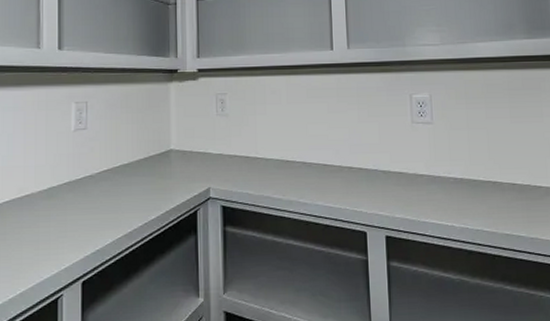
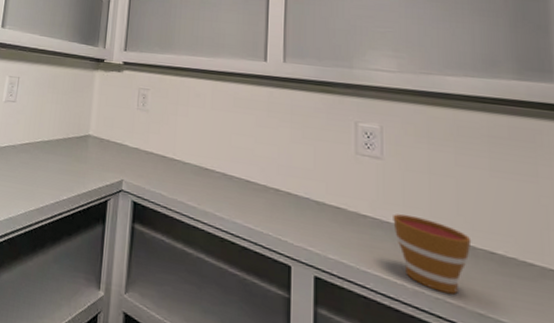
cup: none [443,166,500,224] -> present [393,213,472,295]

